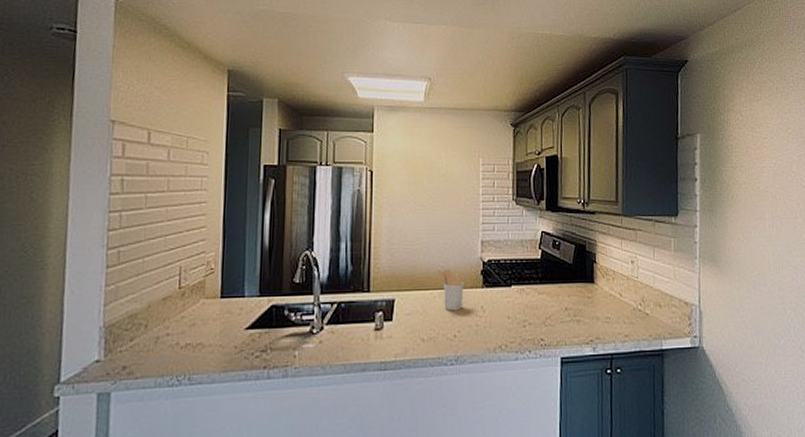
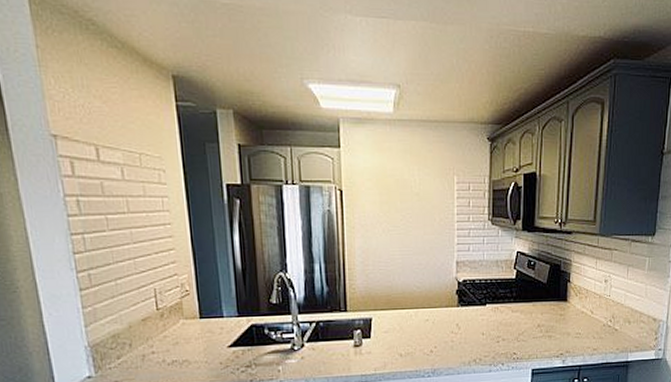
utensil holder: present [438,270,465,311] -> none [414,290,440,329]

